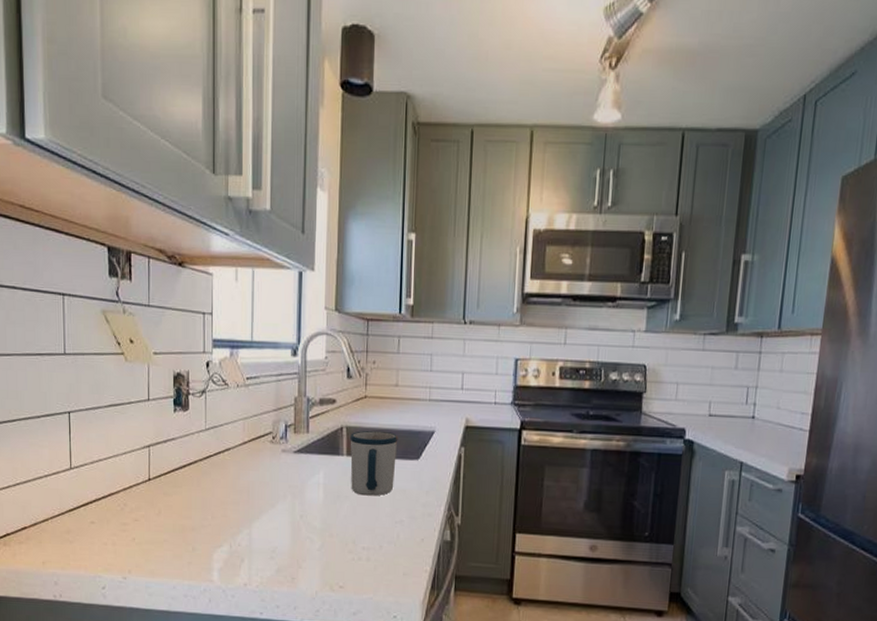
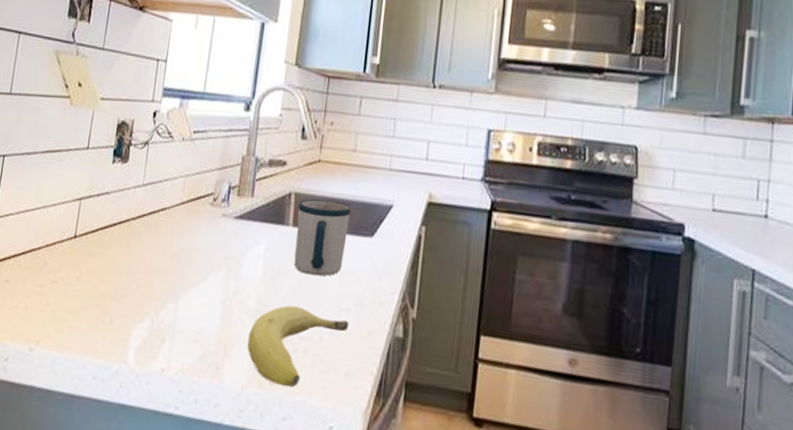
fruit: none [317,522,403,589] -> present [247,305,349,388]

